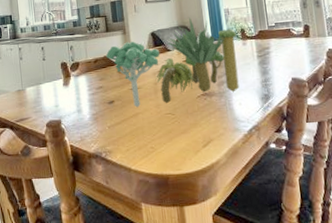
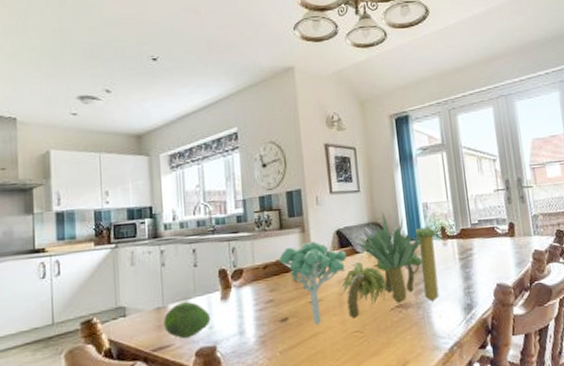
fruit: none [23,87,57,113] -> present [163,302,211,338]

